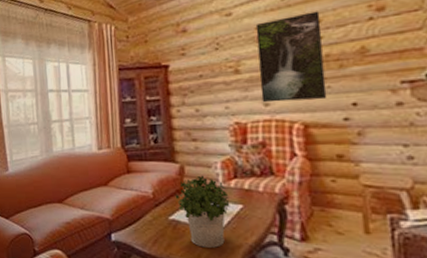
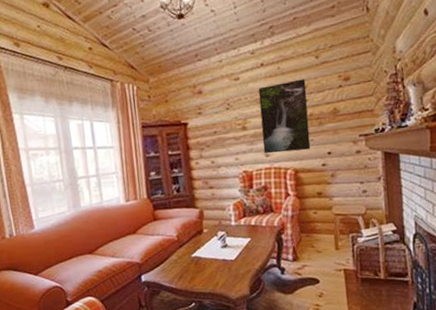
potted plant: present [175,175,230,248] -> none [196,217,241,277]

